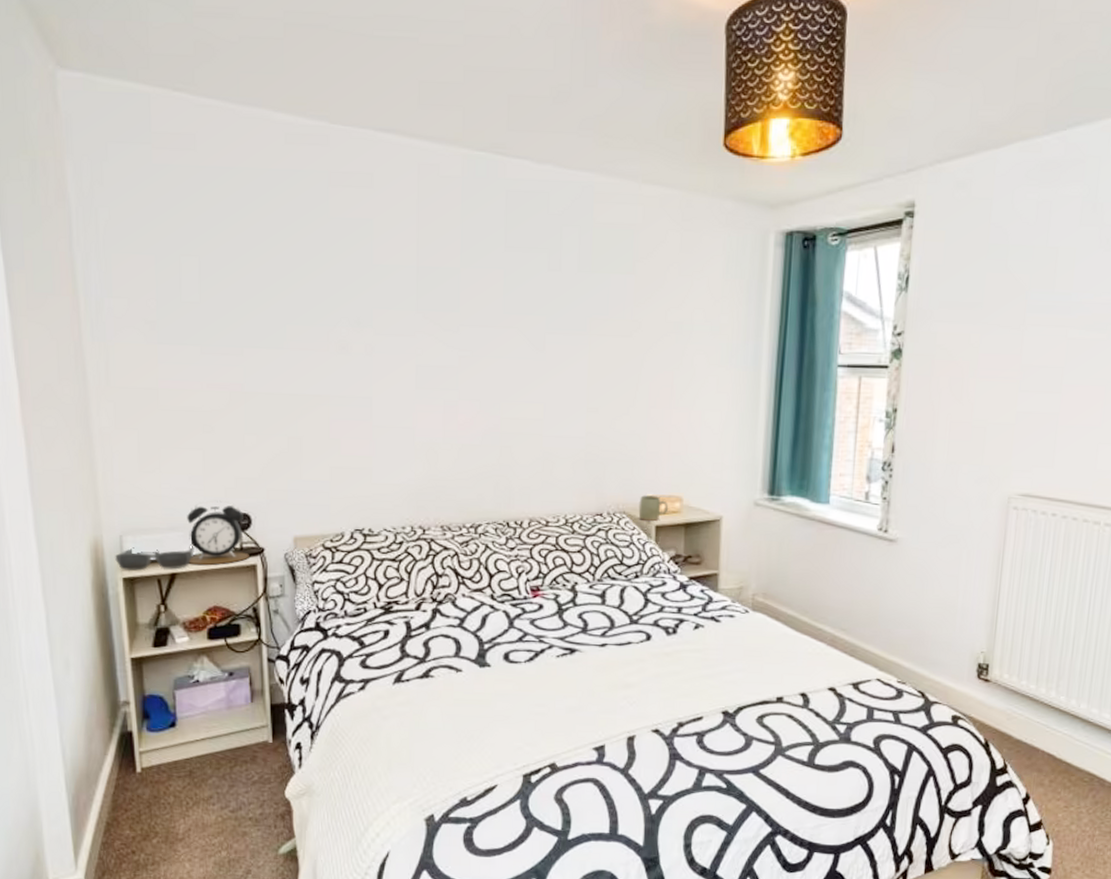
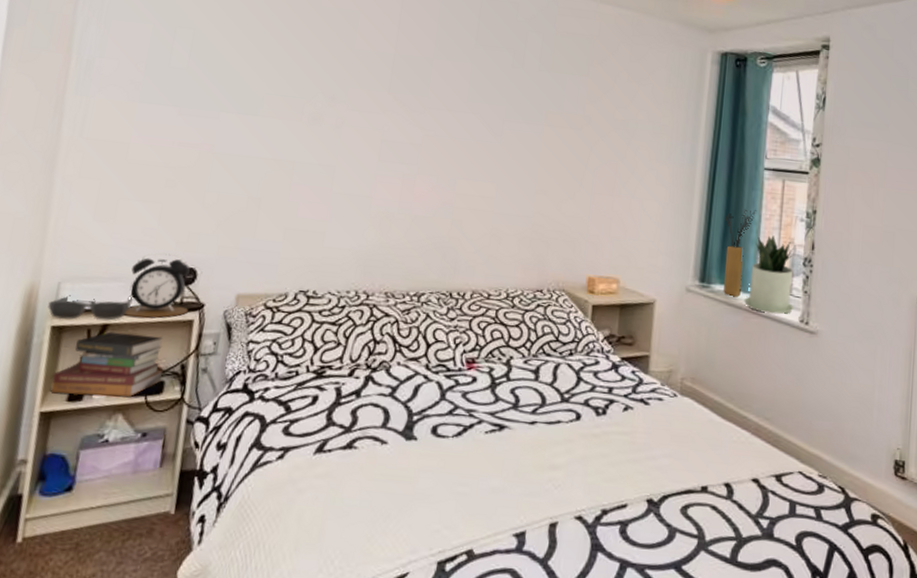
books: none [134,580,237,641] -> present [51,331,164,397]
mug: present [638,495,669,521] -> none [577,275,606,300]
vase: none [795,412,830,507] -> present [723,209,757,296]
planter: none [817,439,873,524] -> present [744,235,795,315]

